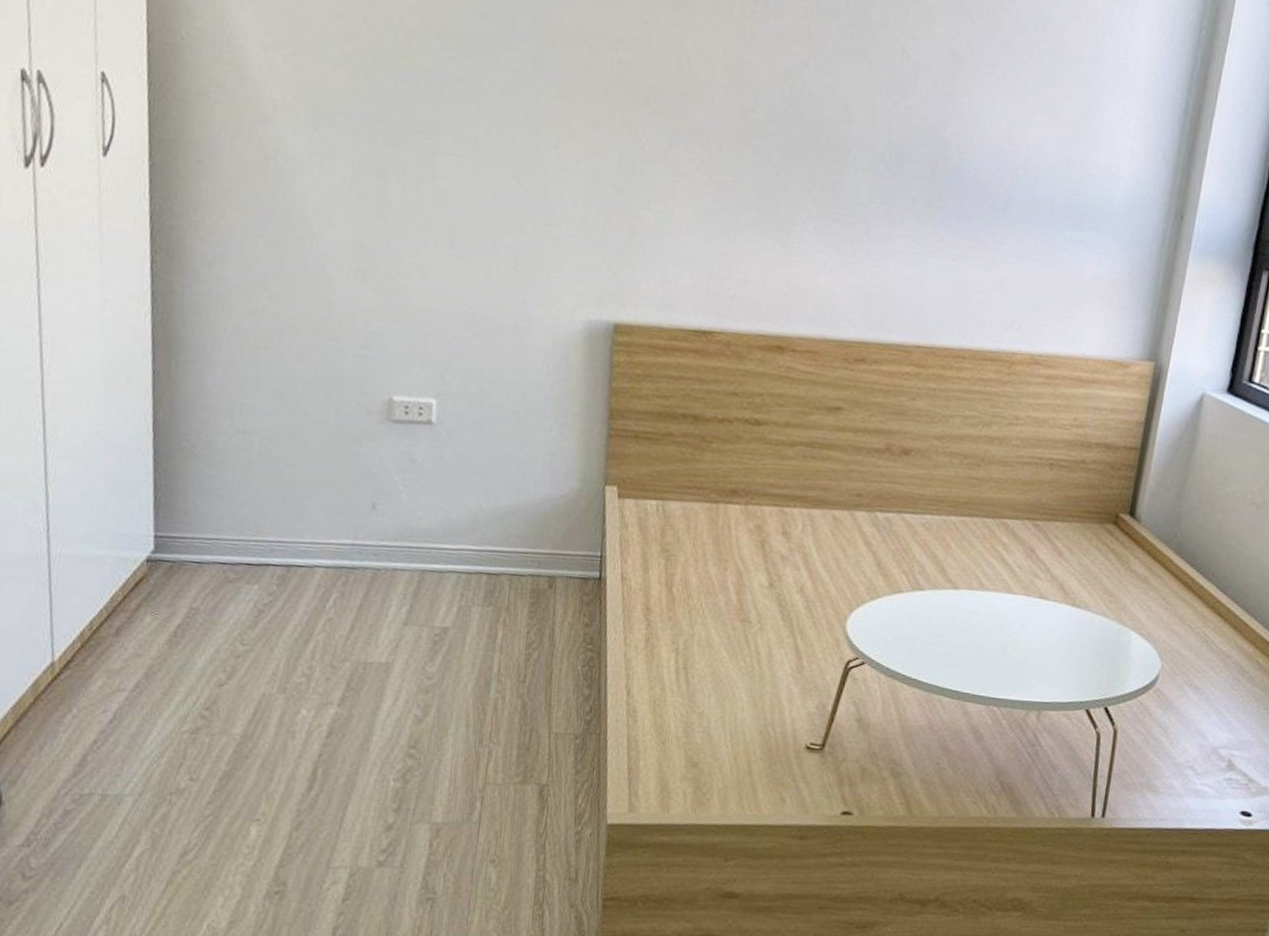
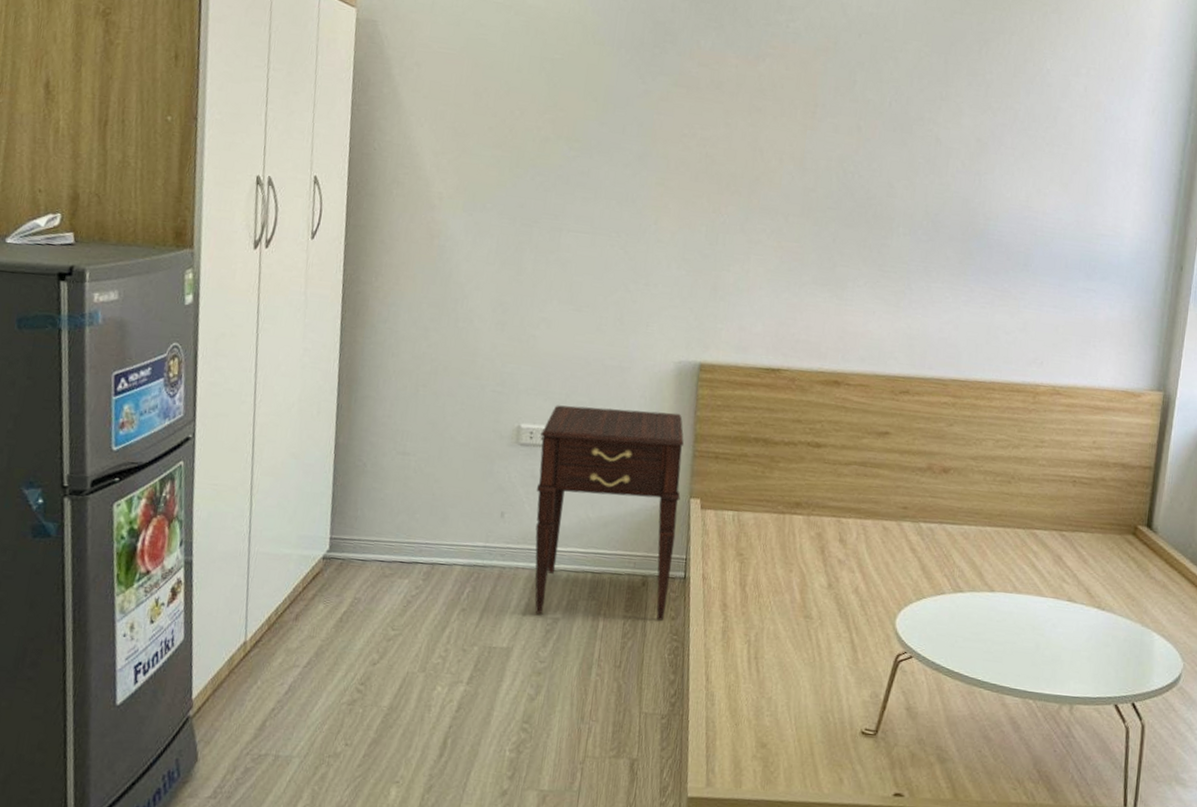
nightstand: none [415,373,597,628] -> present [535,405,685,621]

